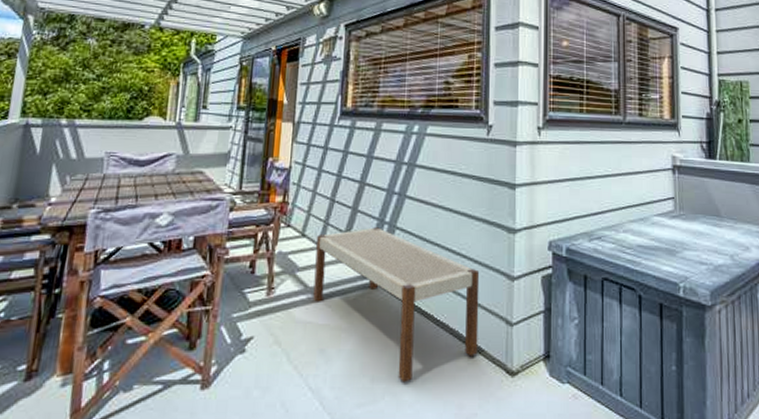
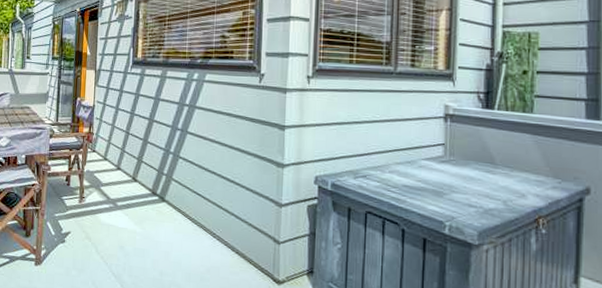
bench: present [313,227,480,383] -> none [114,156,251,279]

